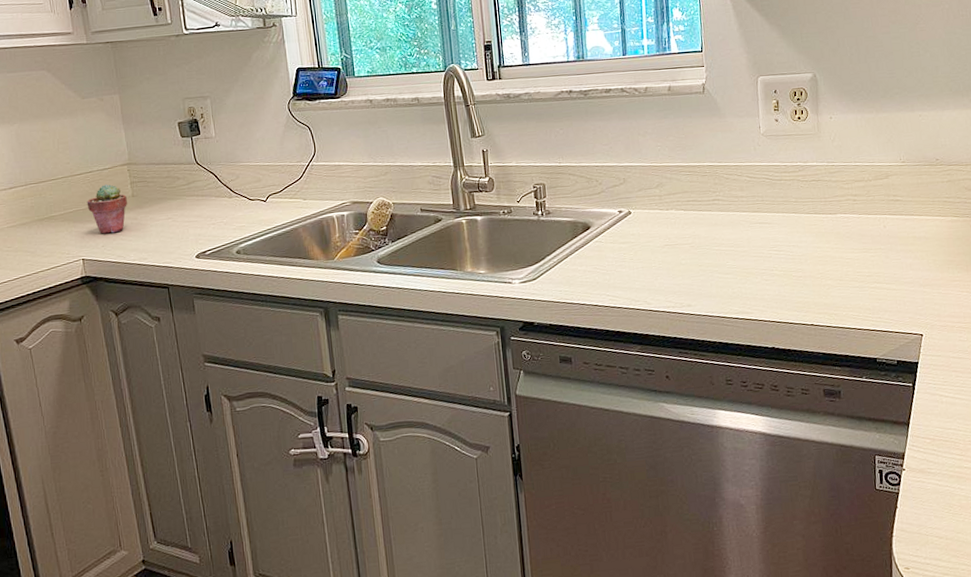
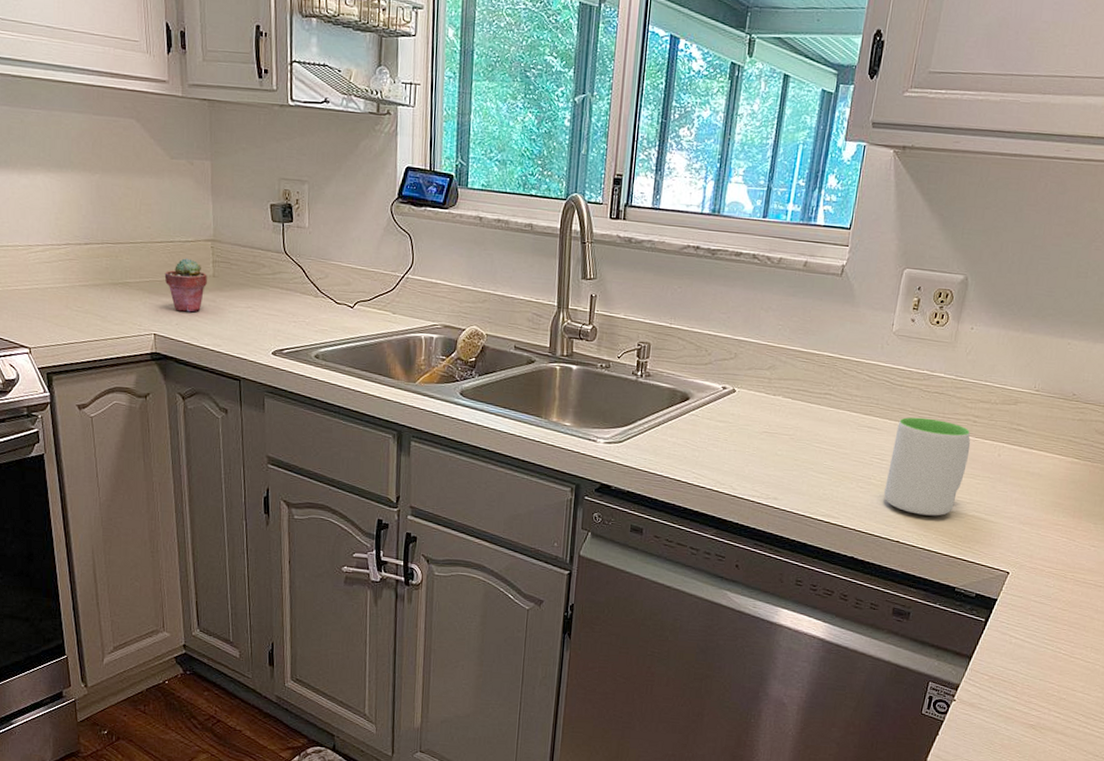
mug: none [785,204,858,296] -> present [884,417,971,516]

